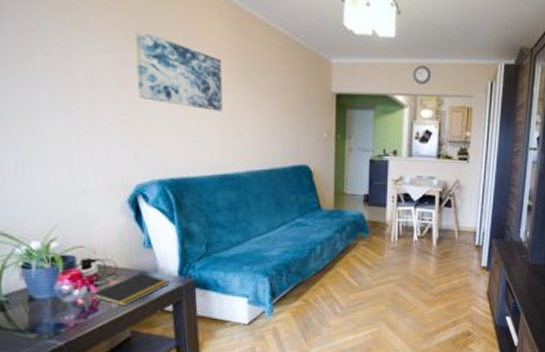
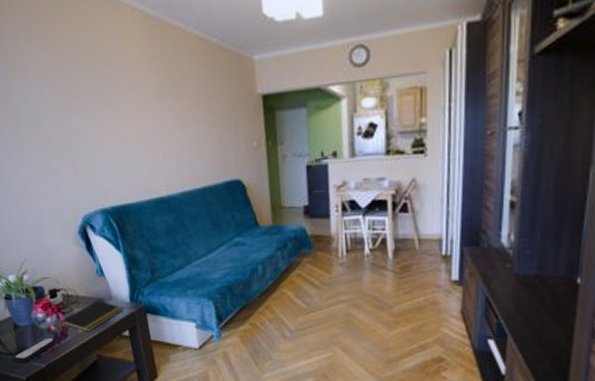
remote control: none [20,312,84,341] -> present [12,337,57,363]
wall art: present [135,30,223,111] -> none [62,60,151,133]

